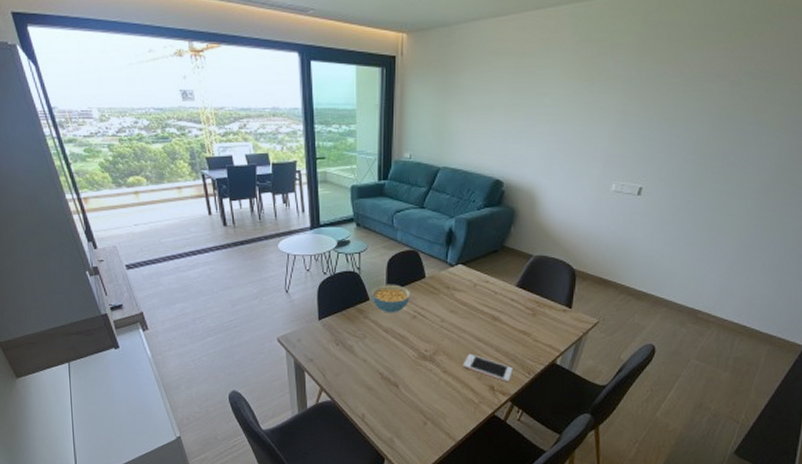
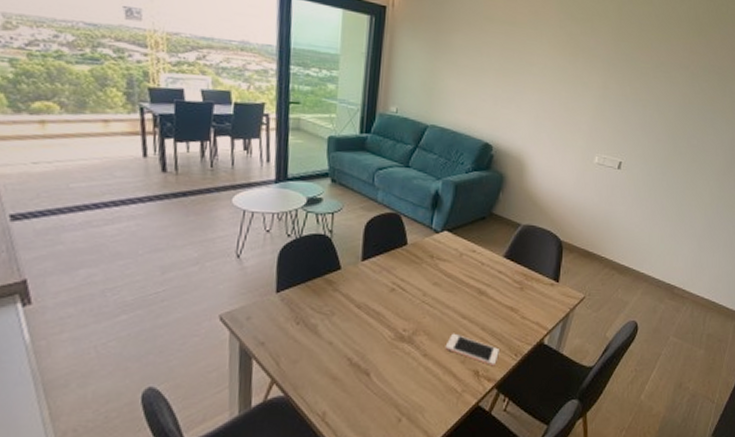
cereal bowl: present [371,284,410,313] -> none [343,250,389,285]

